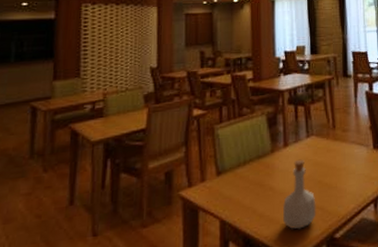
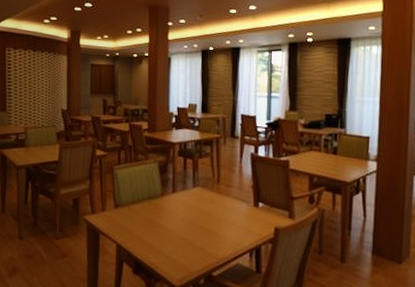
bottle: present [283,159,316,230] -> none [169,205,198,263]

